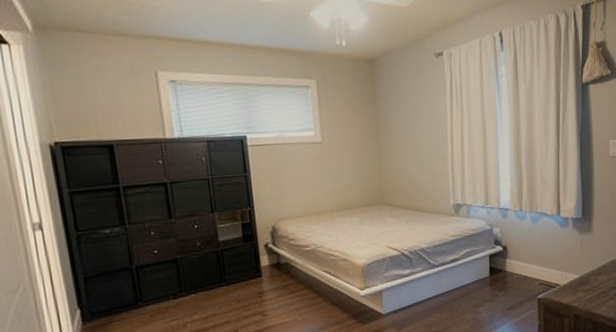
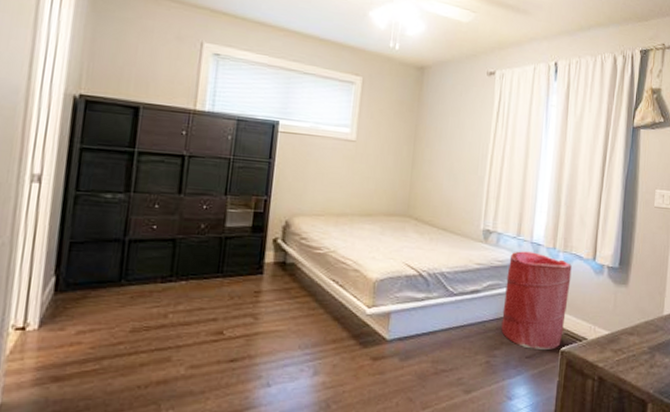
laundry hamper: none [481,217,540,302] -> present [501,251,572,350]

